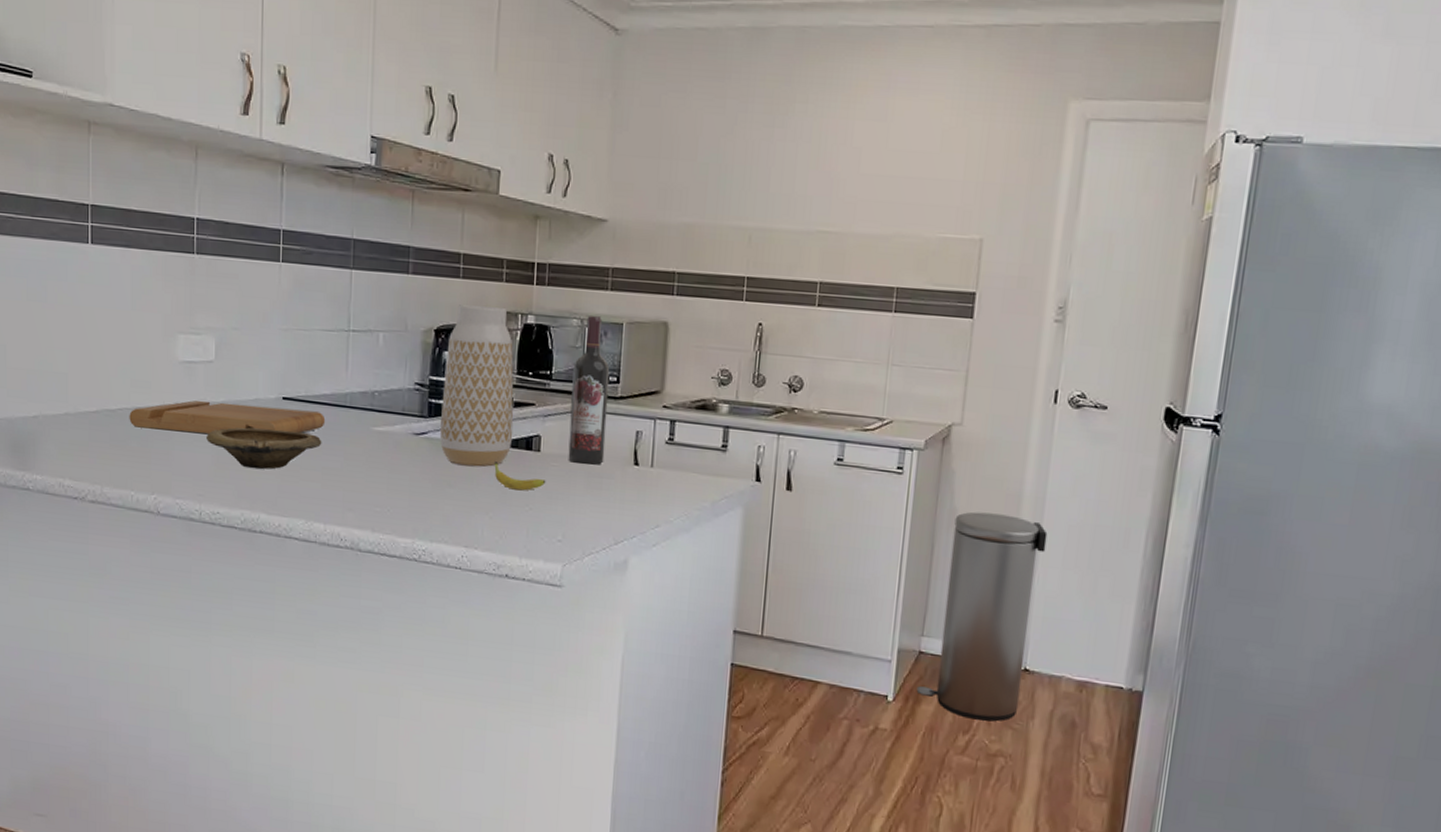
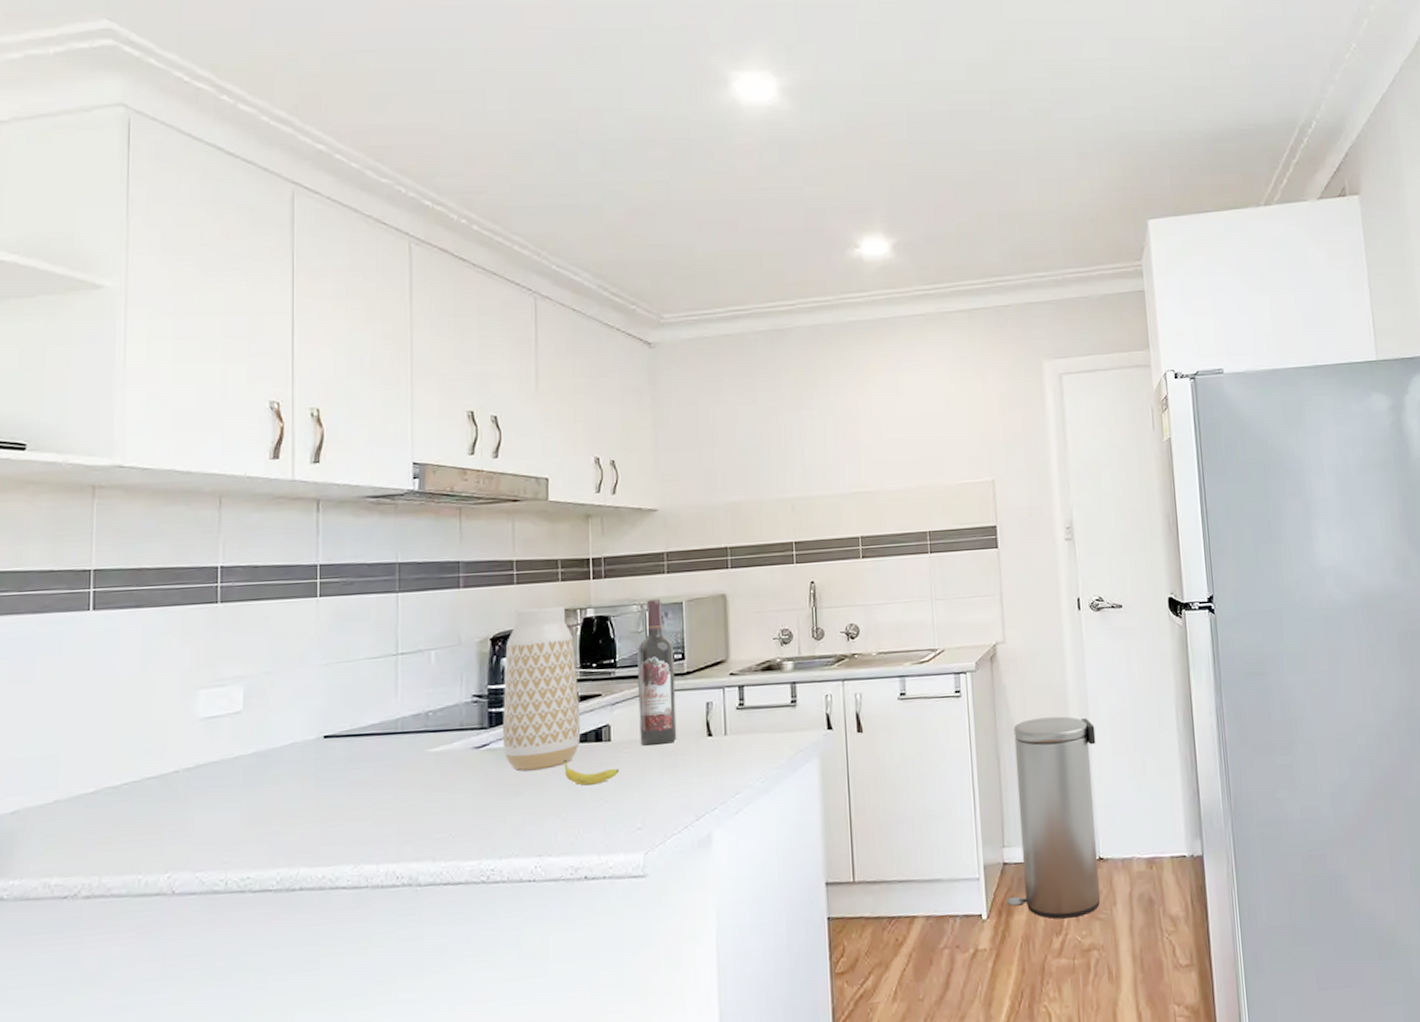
cutting board: present [129,400,326,435] -> none [137,744,374,801]
bowl: present [206,427,322,470] -> none [233,769,371,820]

